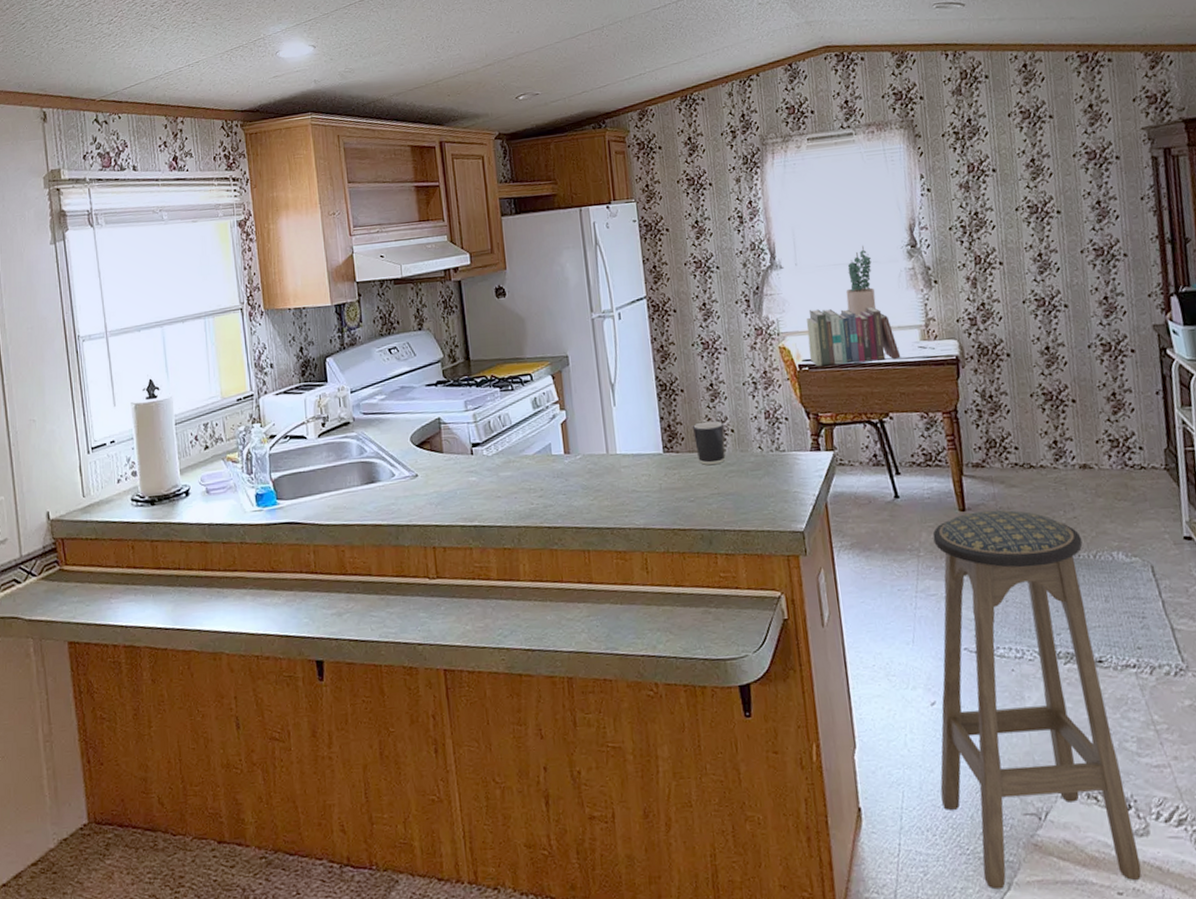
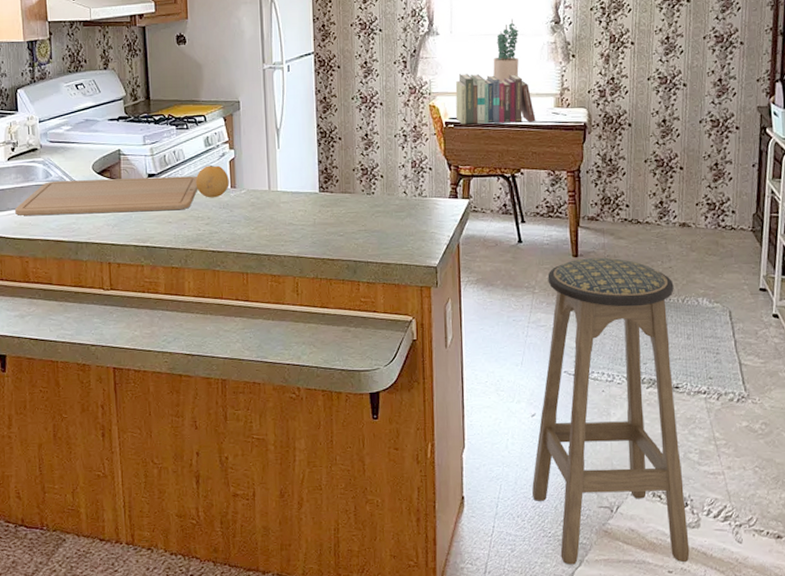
chopping board: none [328,442,528,499] -> present [15,176,198,216]
fruit: none [524,429,563,467] -> present [195,165,229,198]
mug: present [693,420,726,465] -> none [347,166,375,206]

